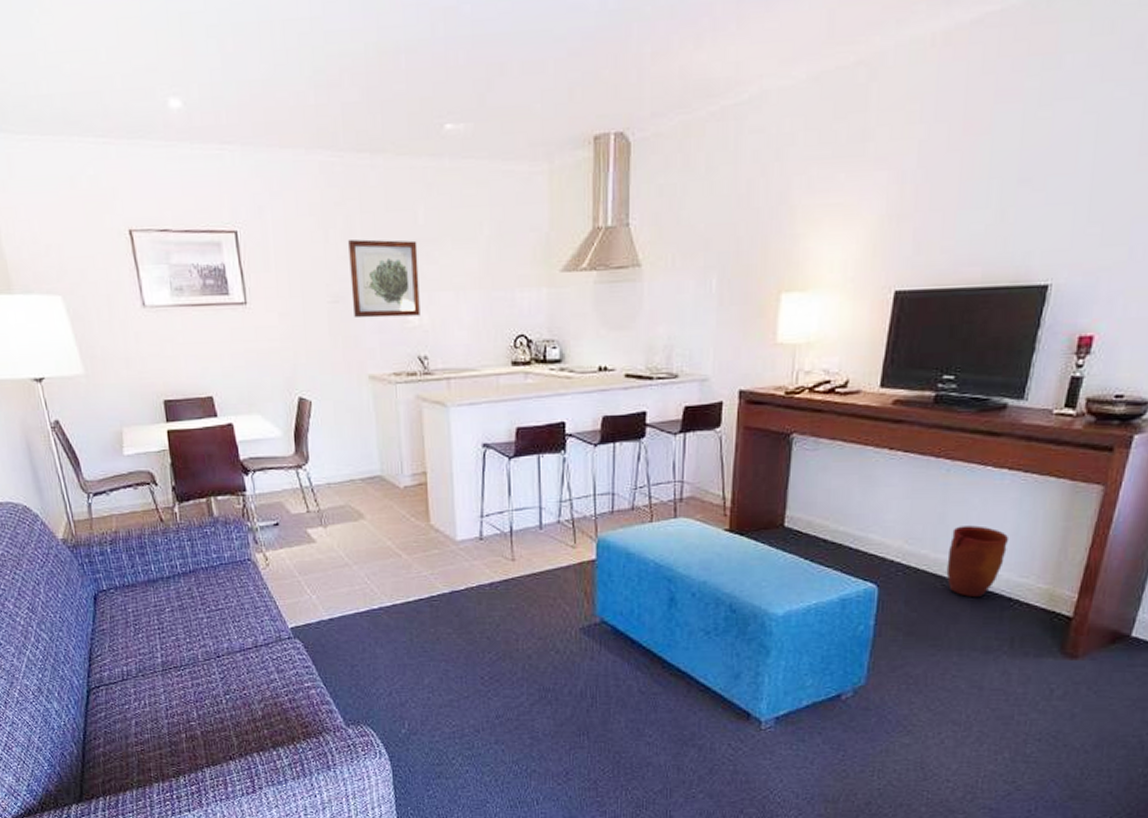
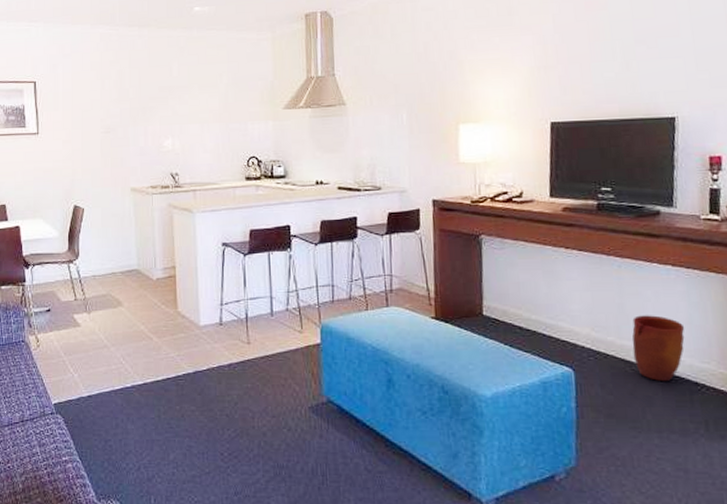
wall art: present [348,239,420,319] -> none [119,87,173,145]

